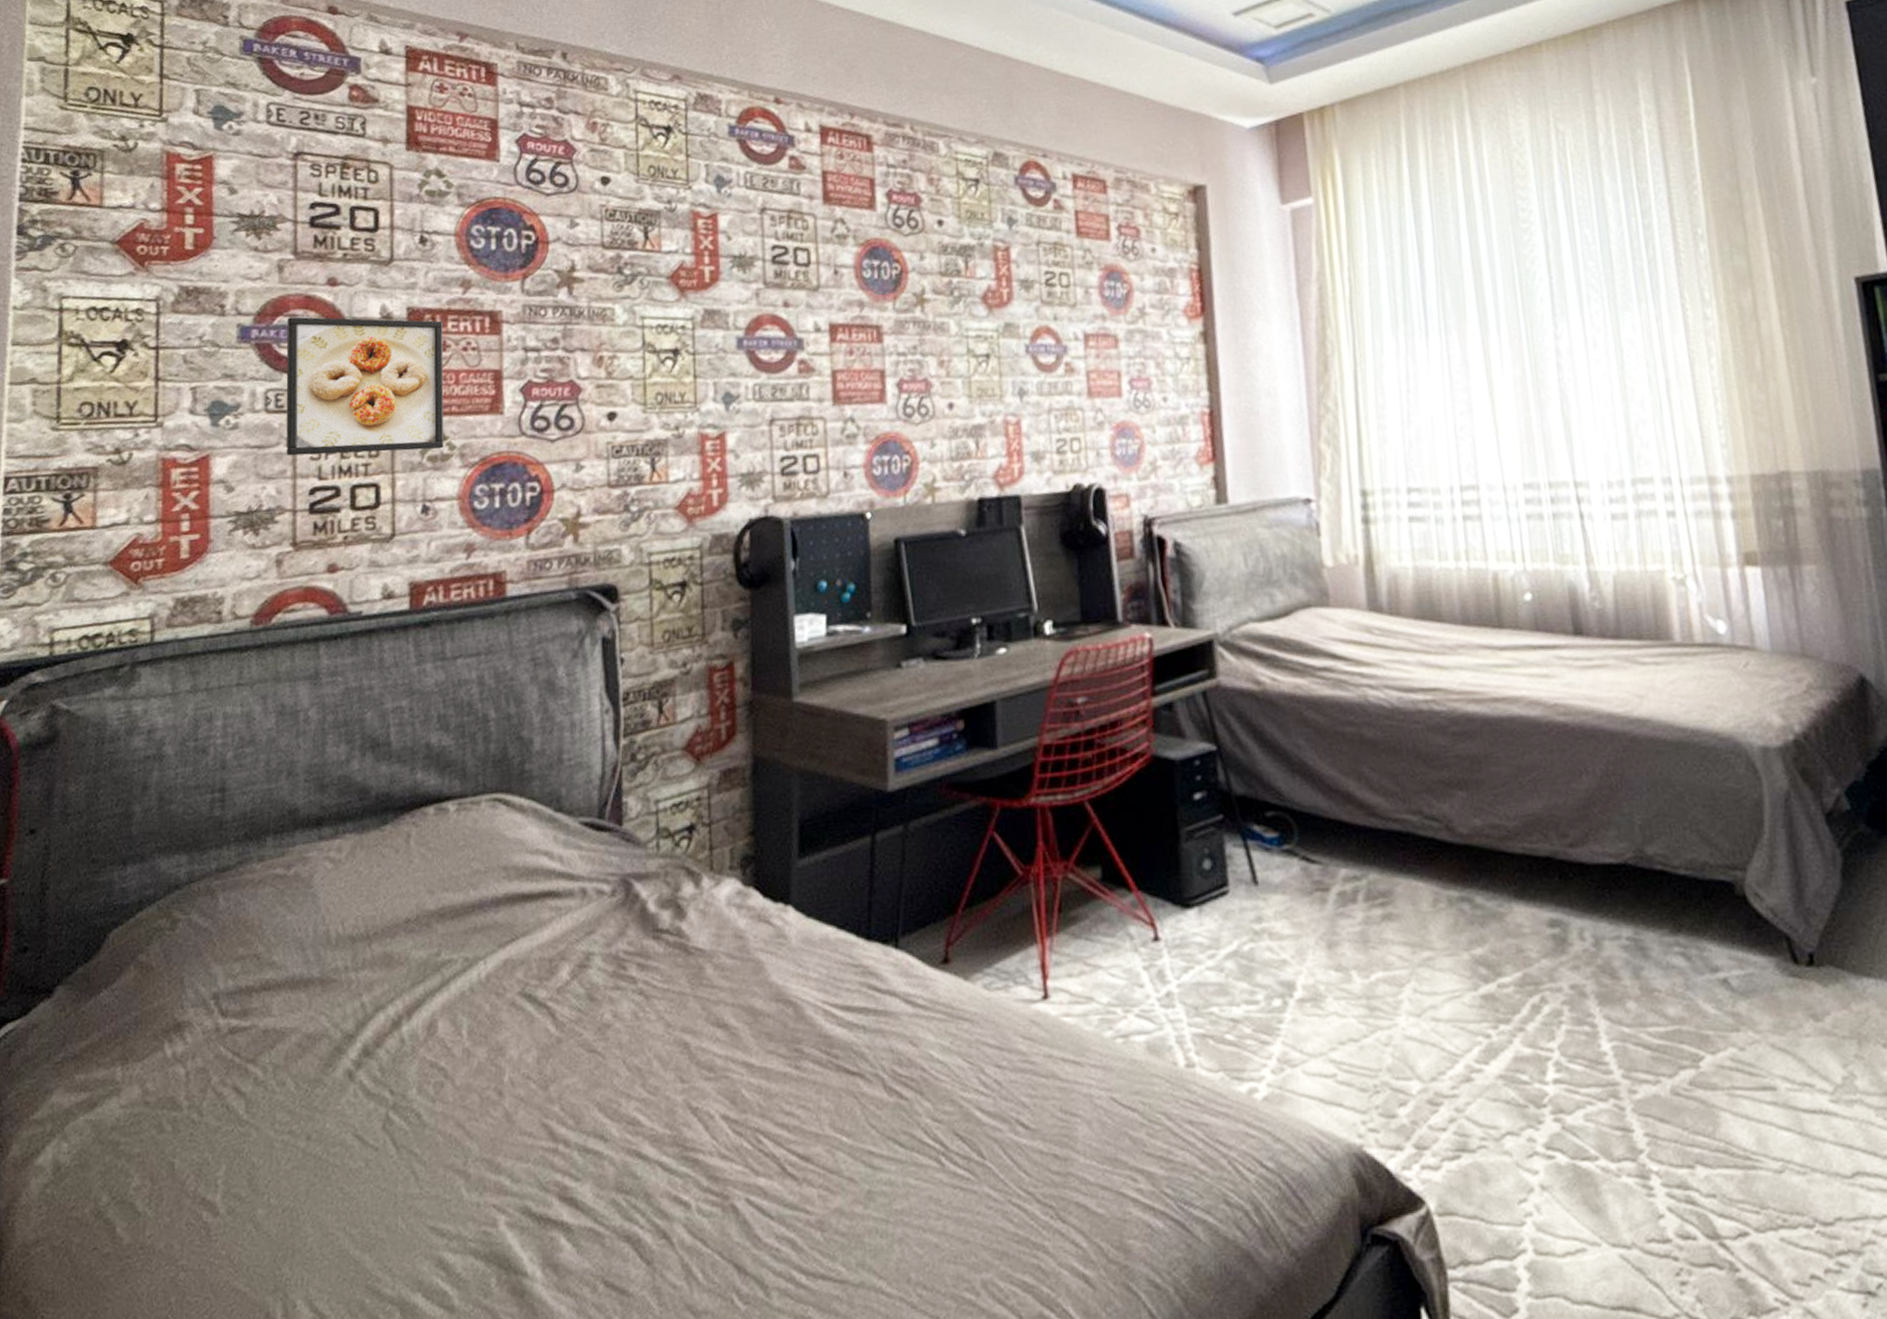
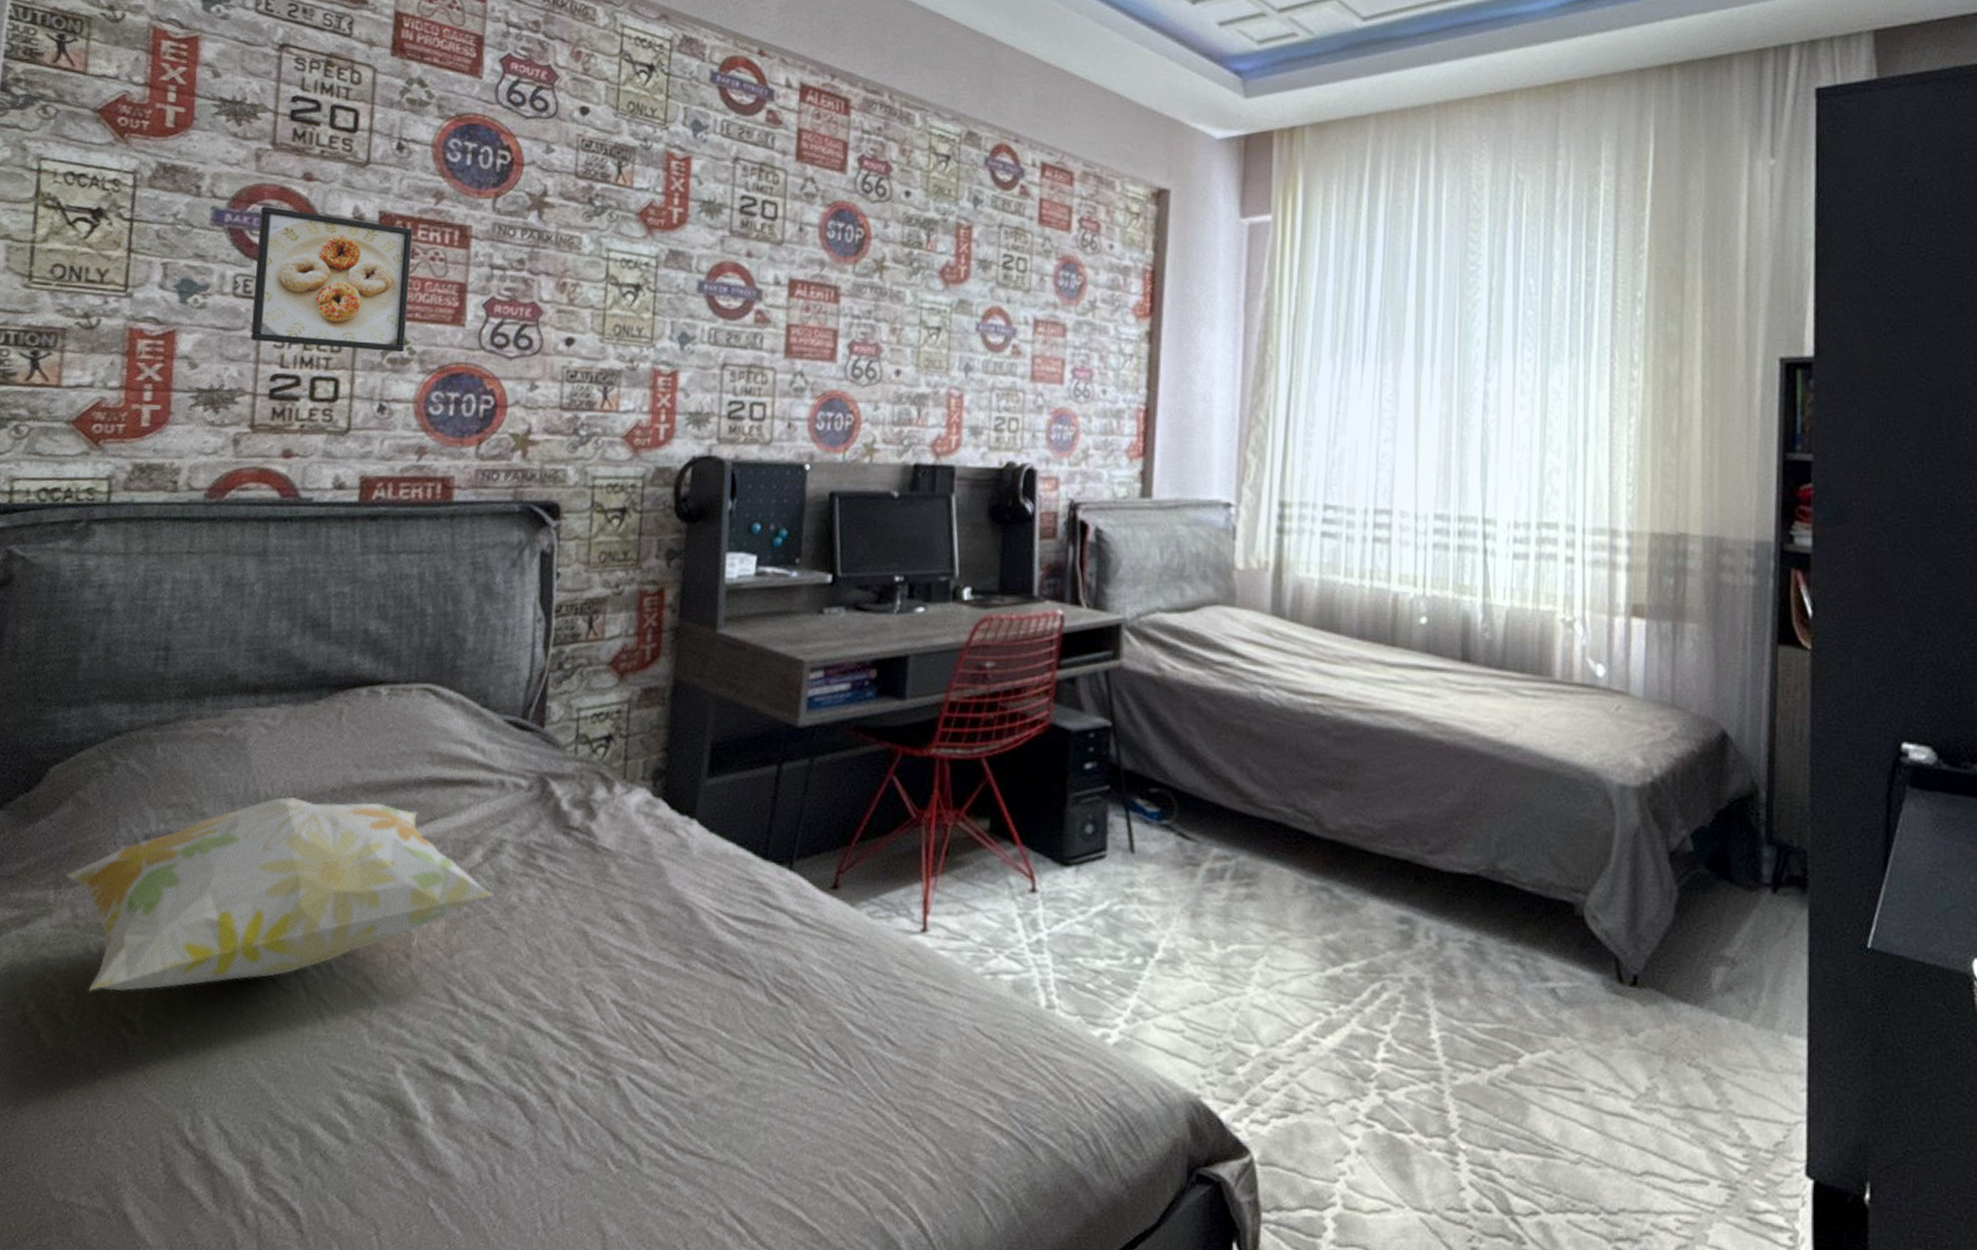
decorative pillow: none [133,928,586,1174] -> present [66,797,494,992]

